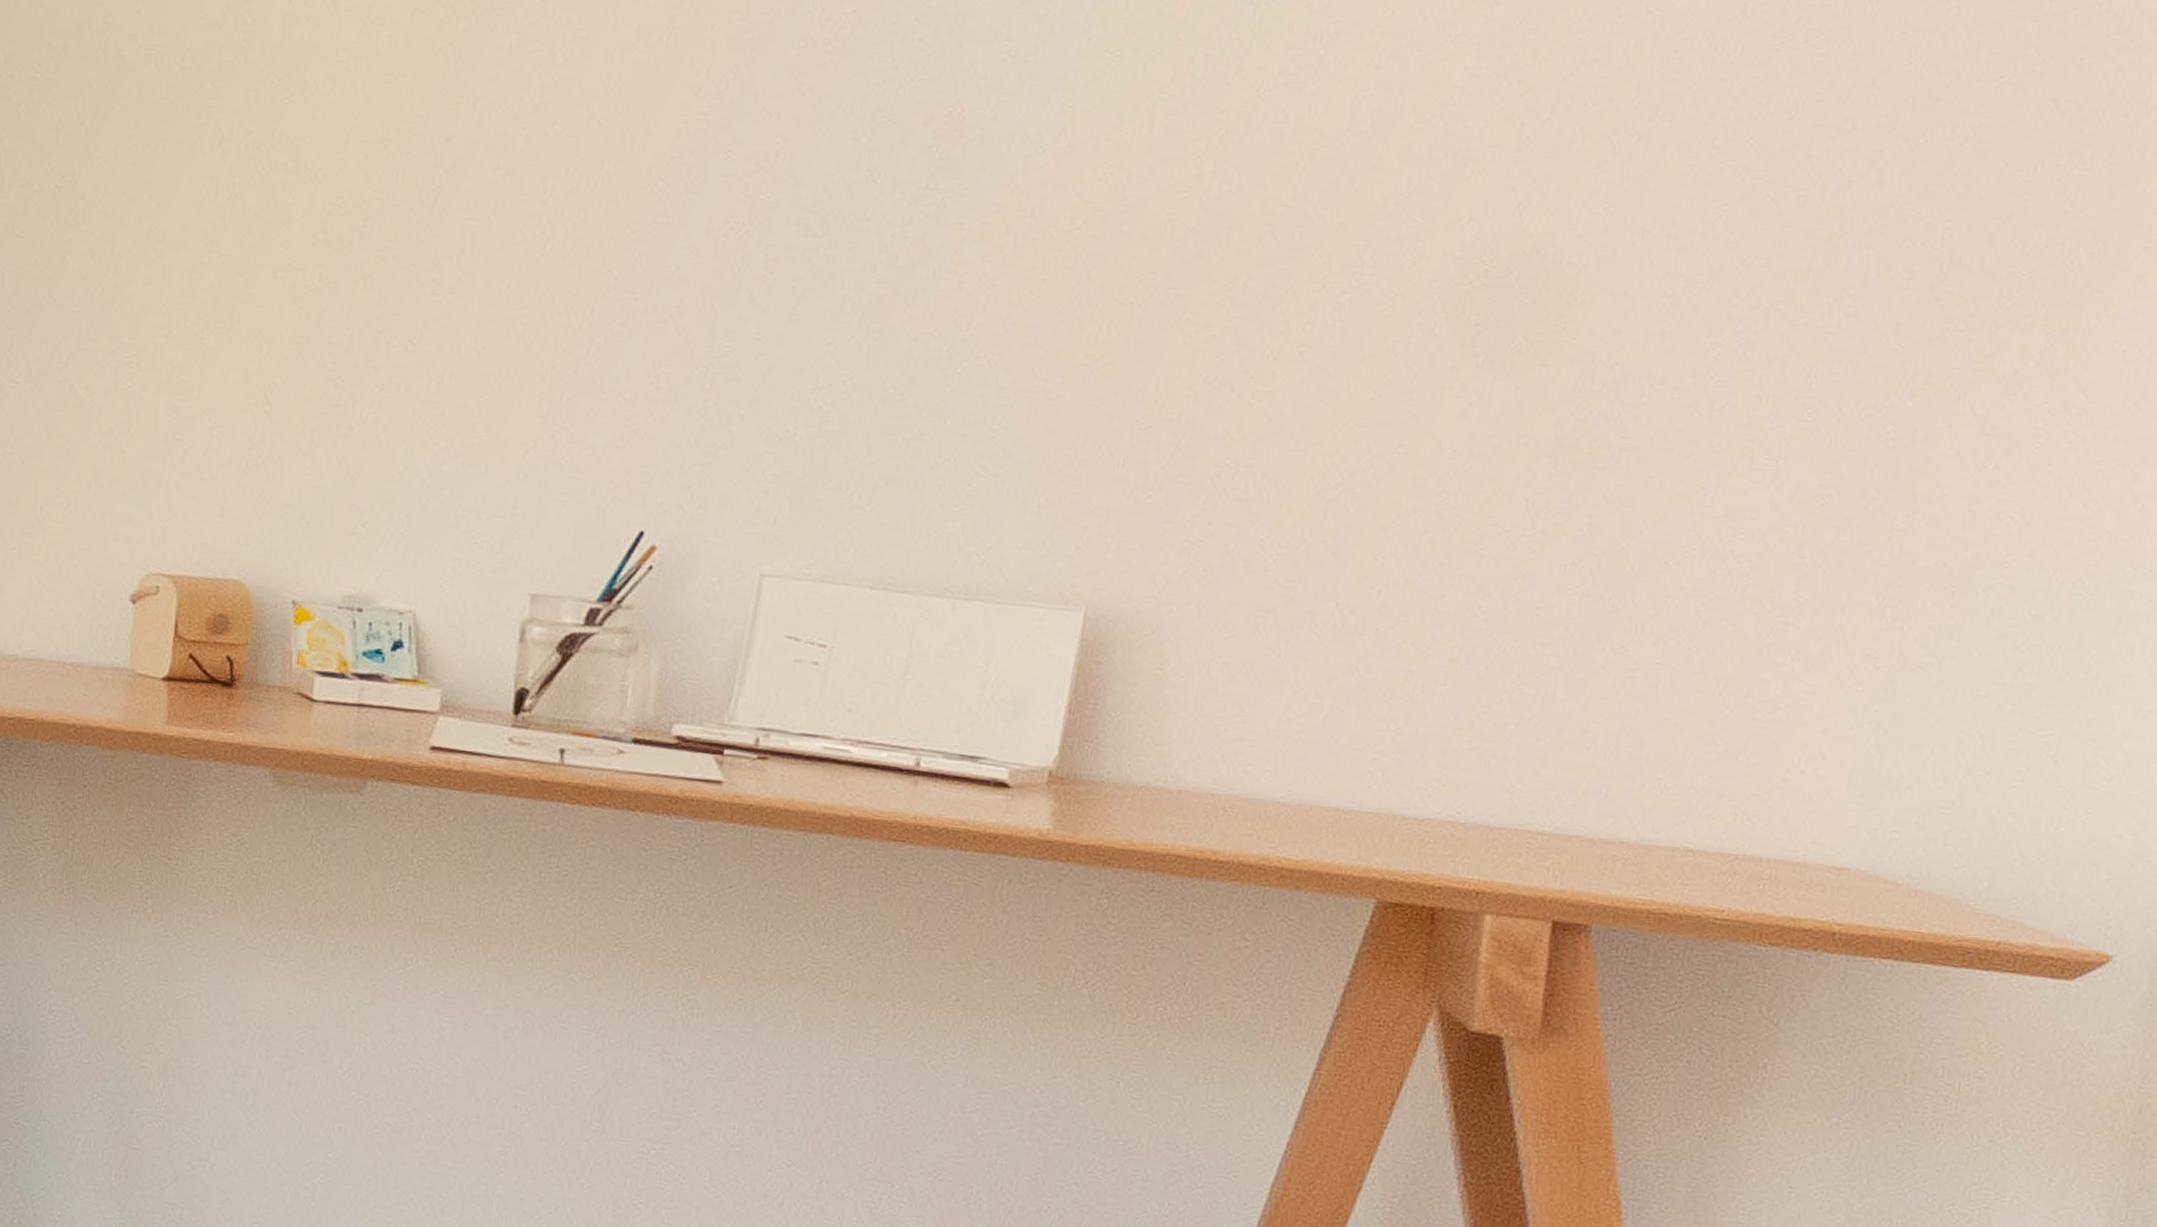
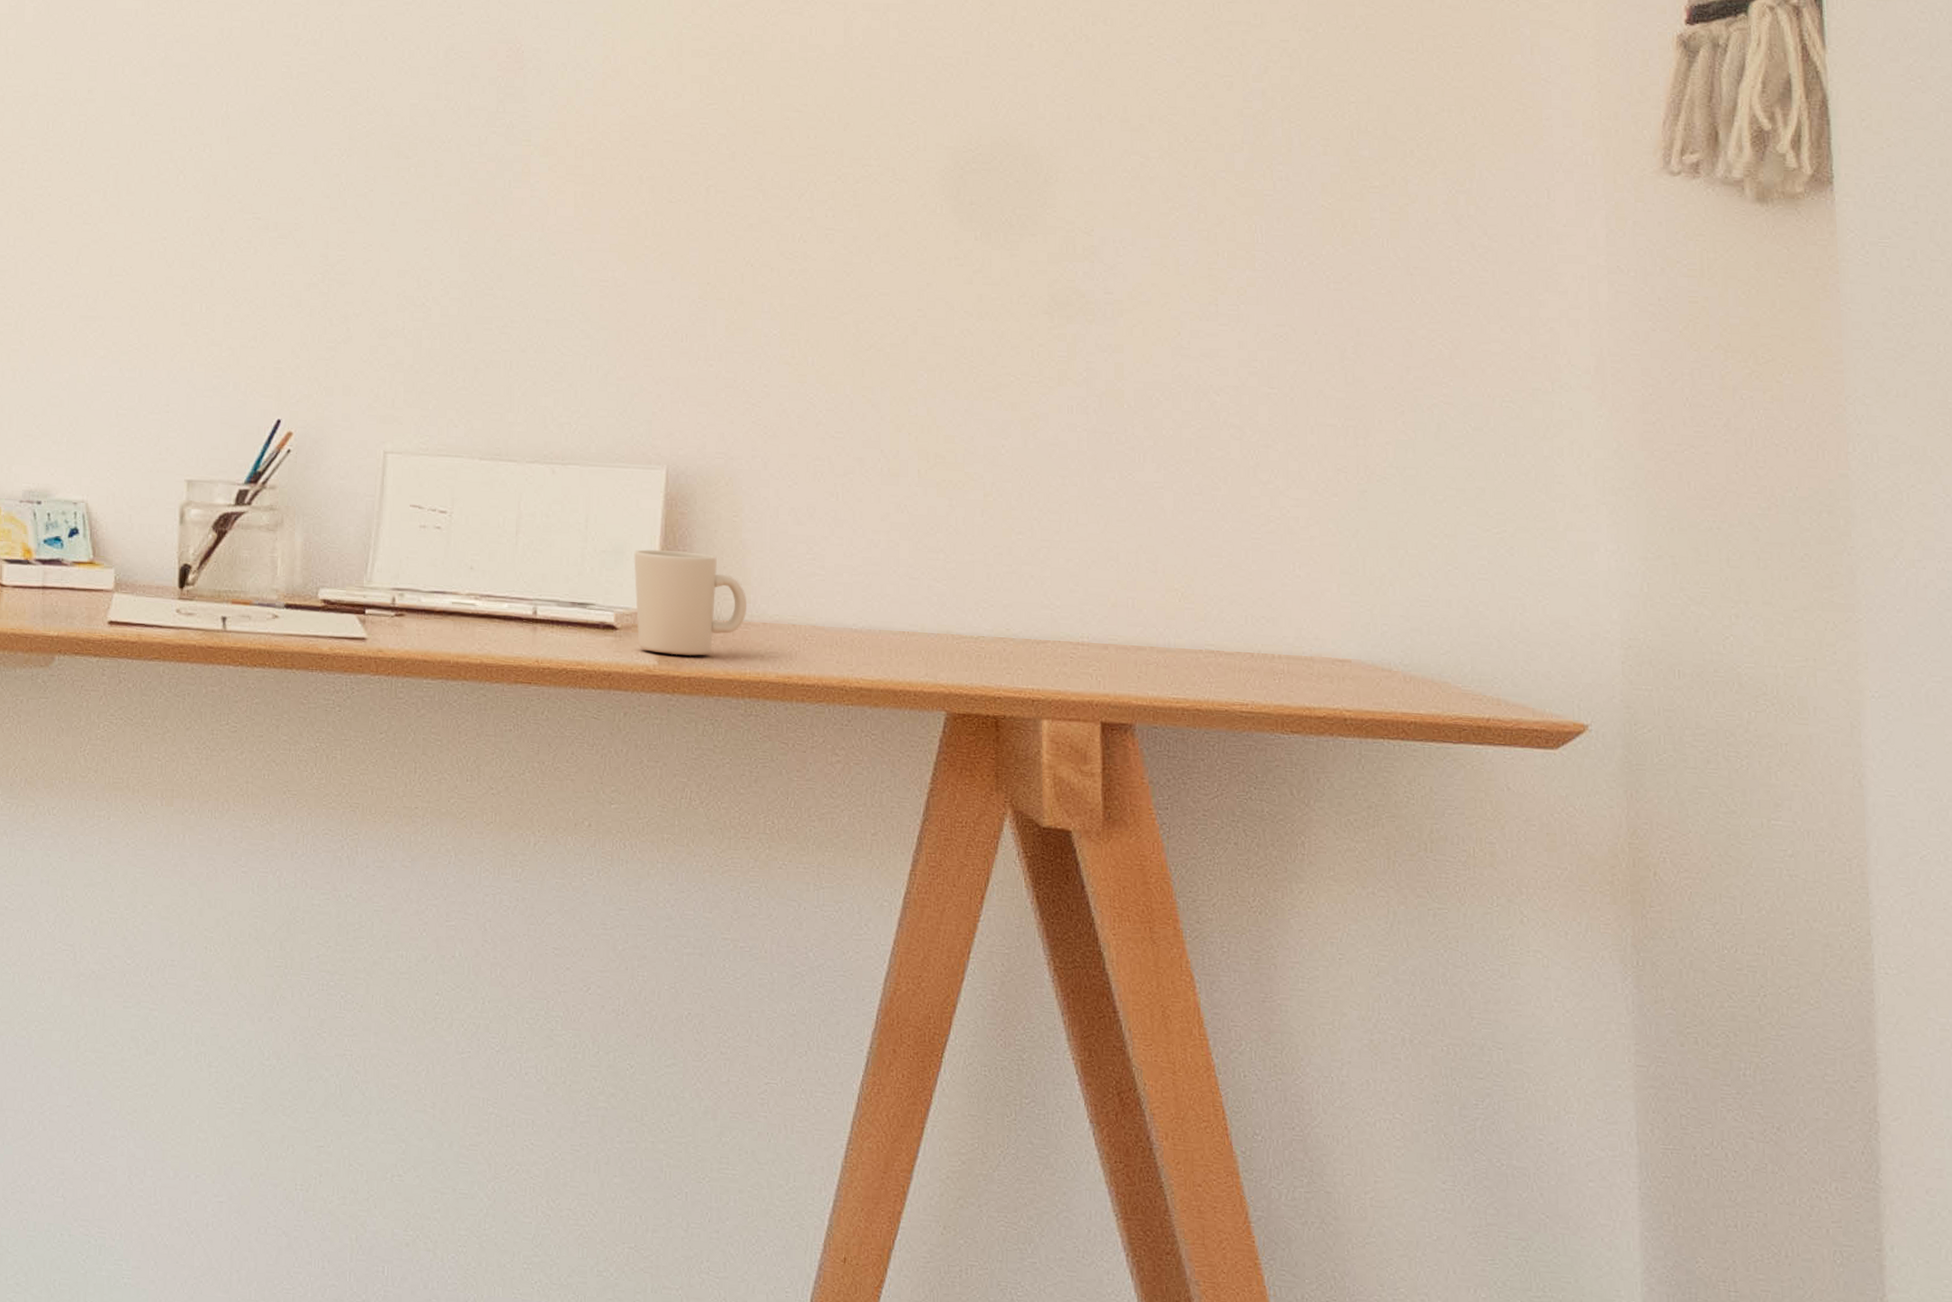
mug: none [1032,700,1162,822] -> present [634,549,747,656]

